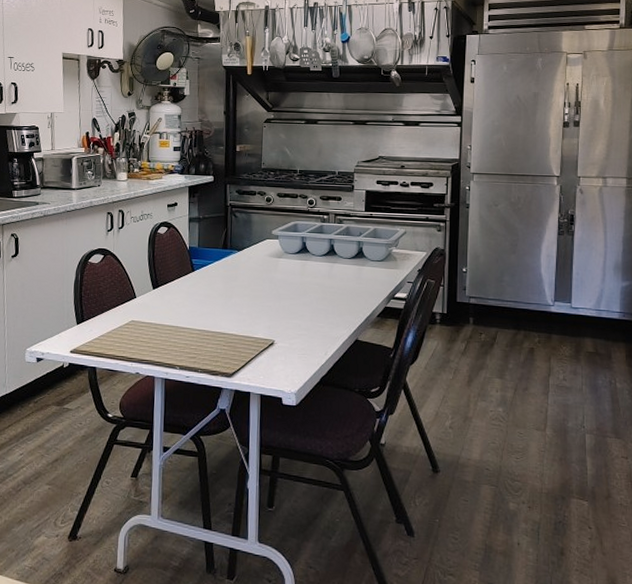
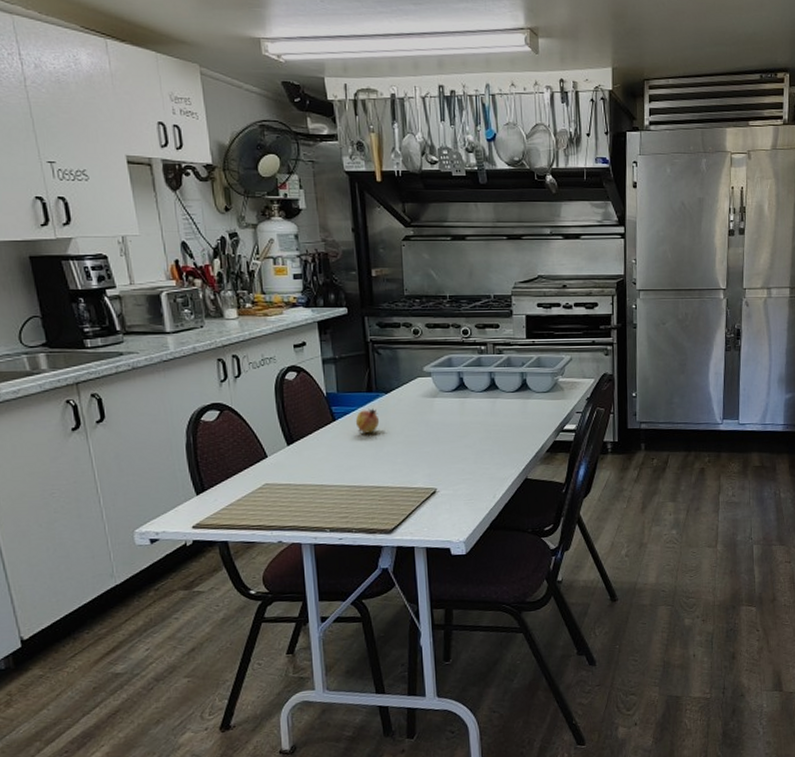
fruit: none [210,263,231,285] -> present [355,408,380,434]

